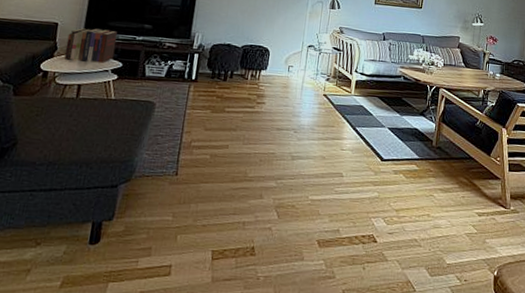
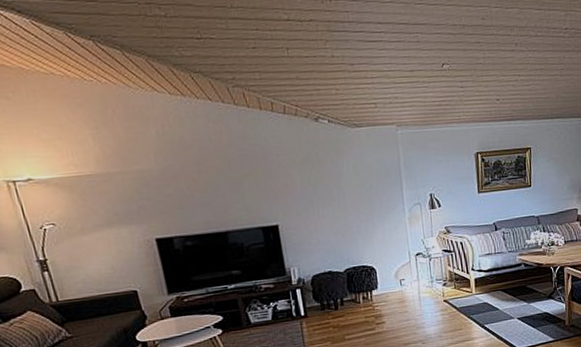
books: present [64,28,117,63] -> none [152,285,211,326]

